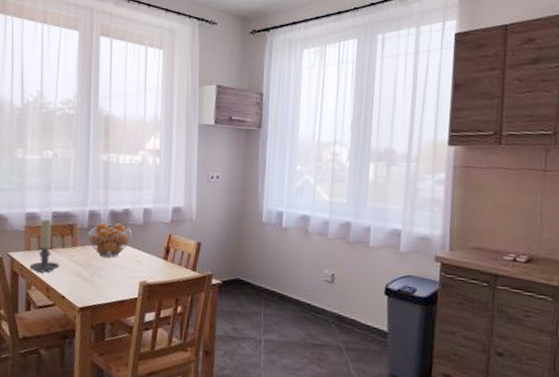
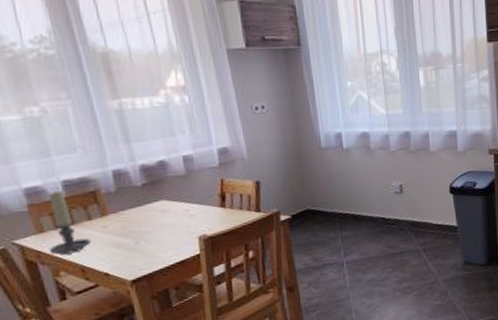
fruit basket: present [87,222,132,258] -> none [116,177,175,220]

